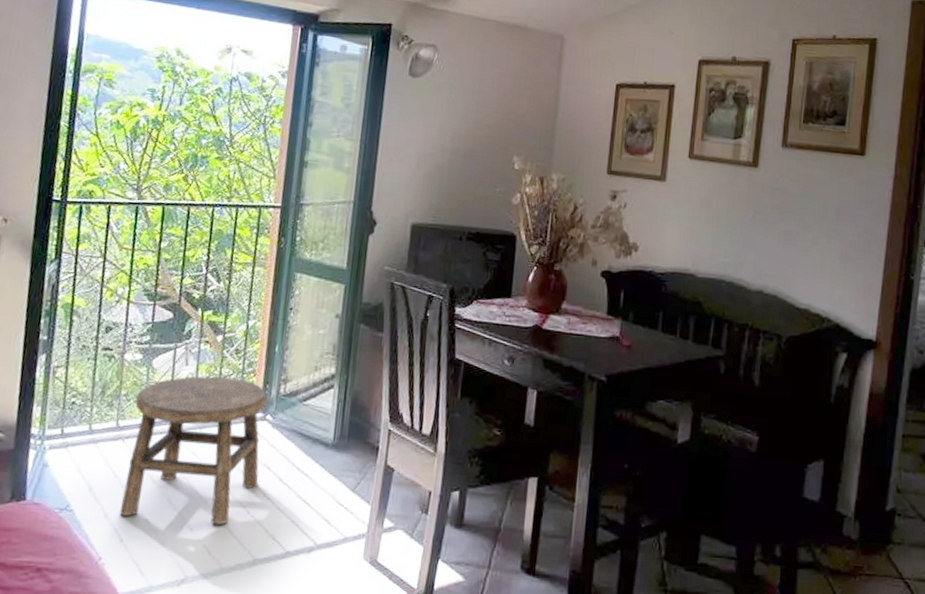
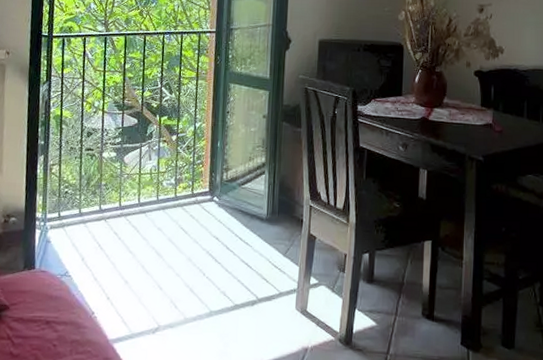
stool: present [119,376,267,526] -> none [105,168,213,285]

